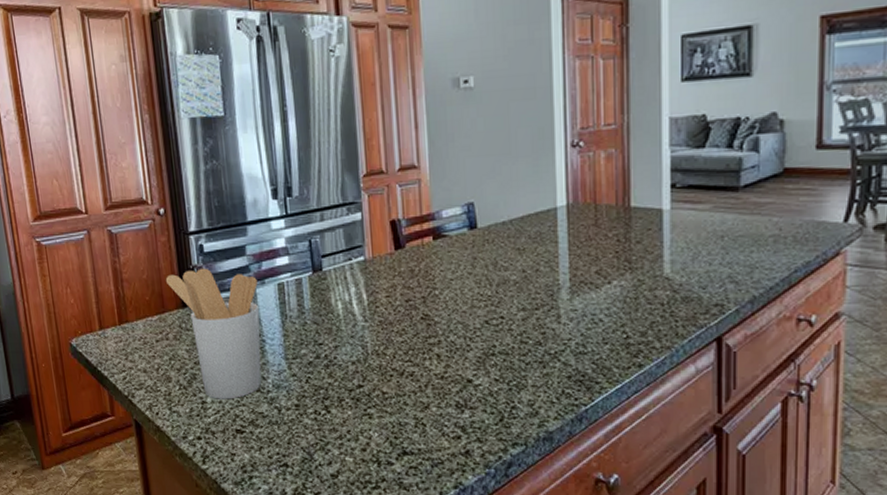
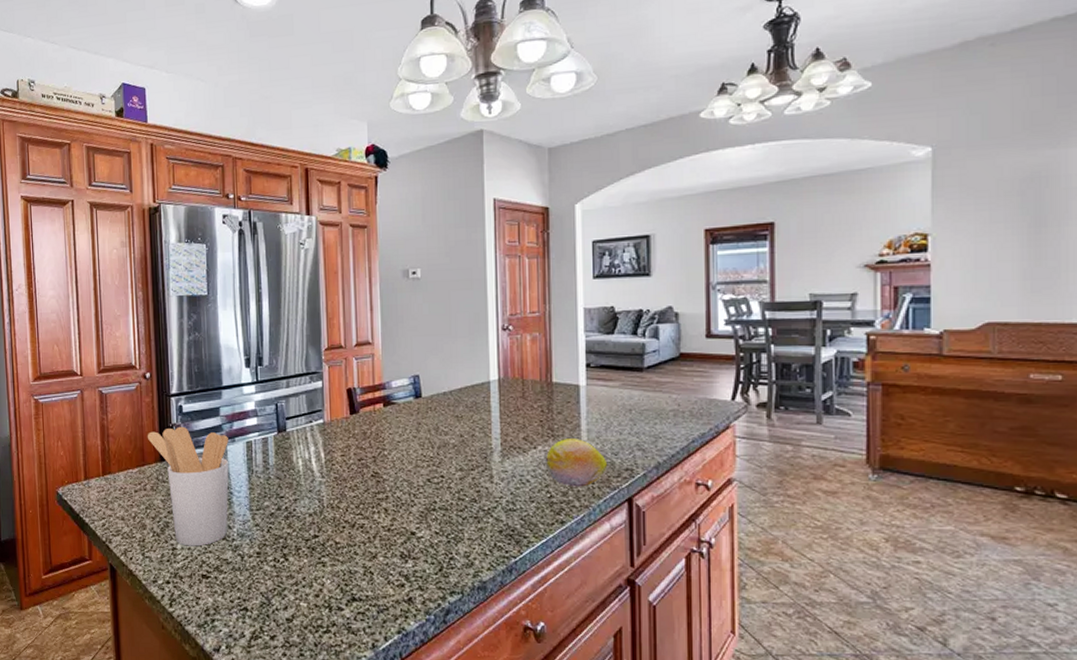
fruit: none [621,271,694,326] -> present [545,439,608,487]

